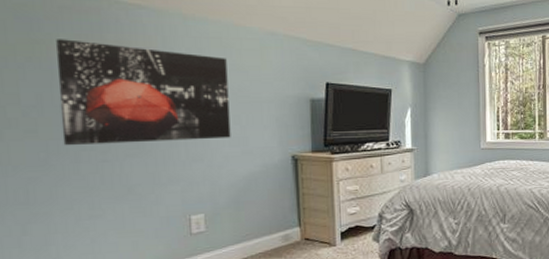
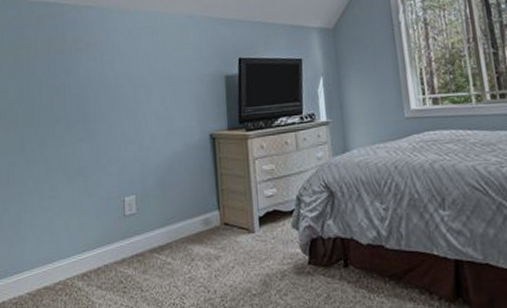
wall art: present [56,39,231,146] -> none [33,41,158,133]

